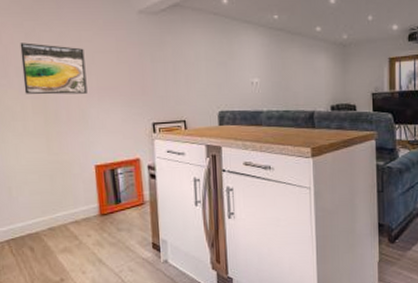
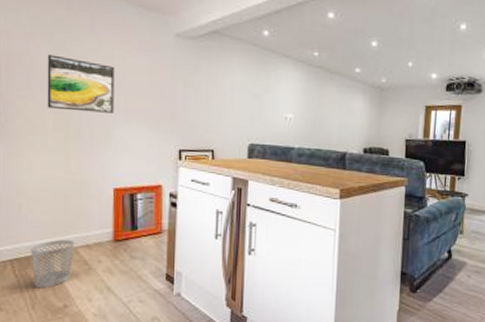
wastebasket: none [24,217,65,264] -> present [30,239,75,288]

